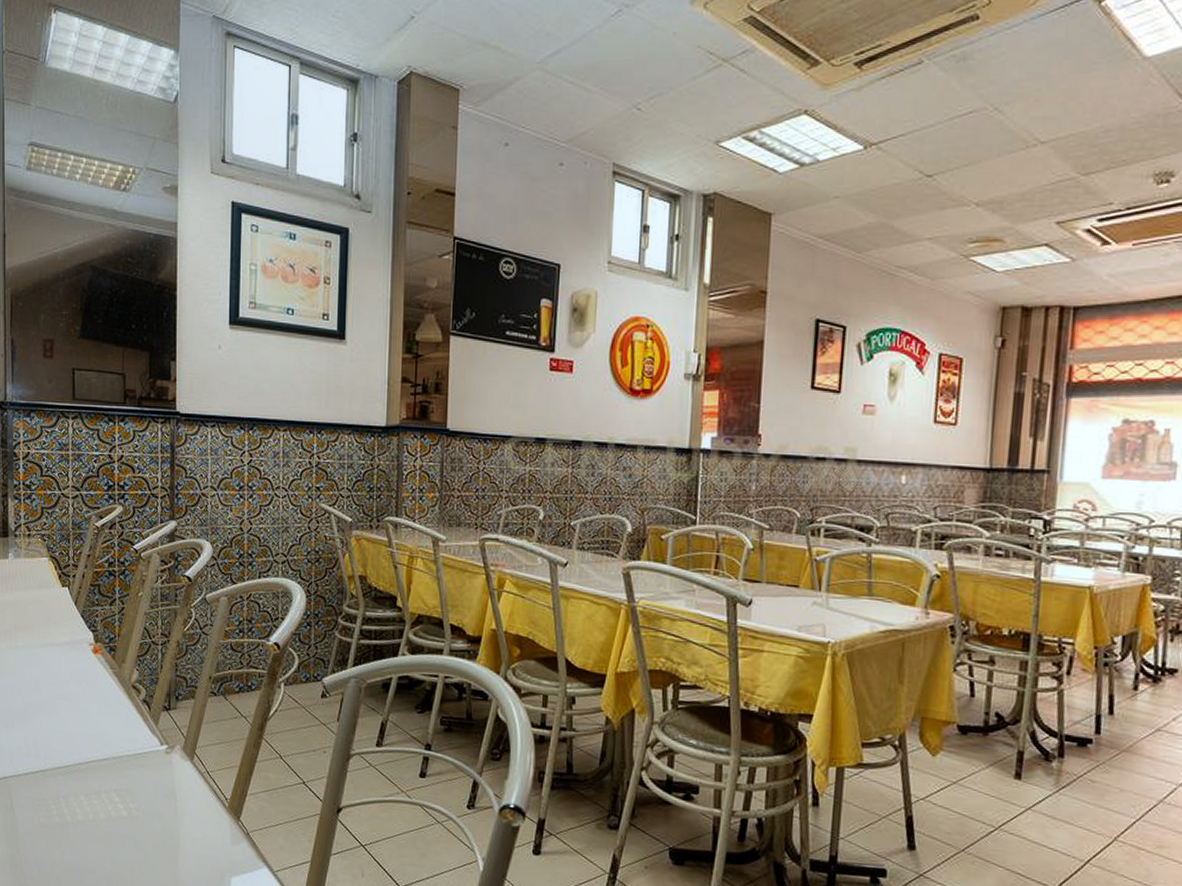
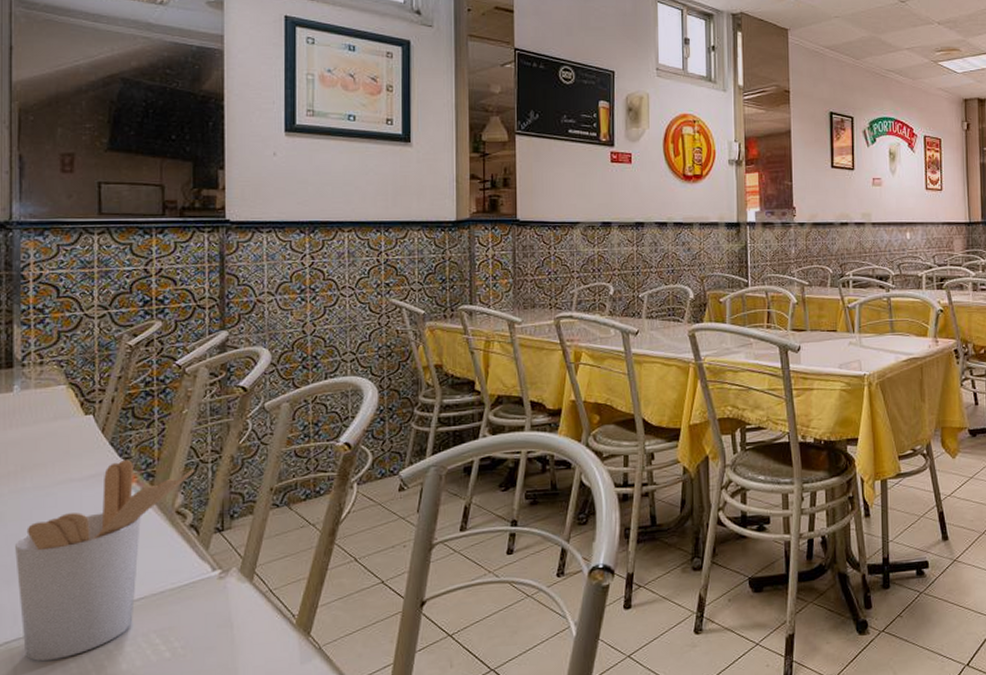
utensil holder: none [11,631,148,800] -> present [15,459,195,662]

